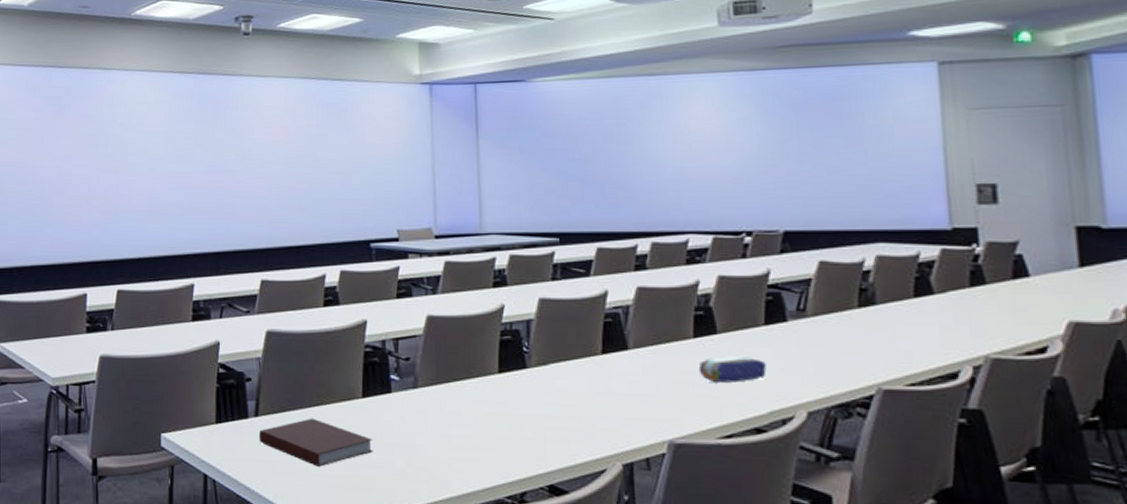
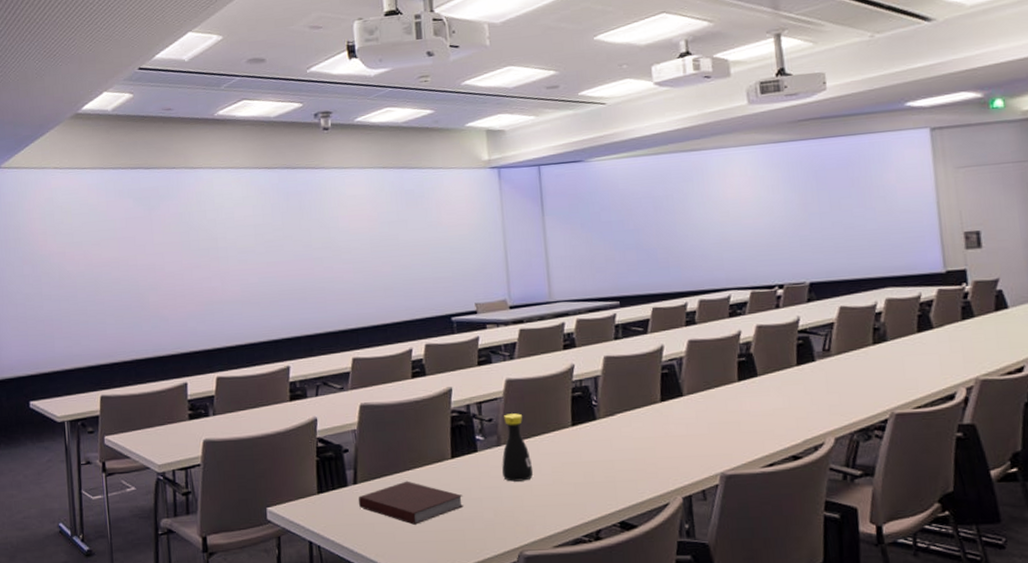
bottle: none [418,354,453,430] -> present [502,413,534,482]
pencil case: present [698,355,767,384] -> none [743,393,800,420]

